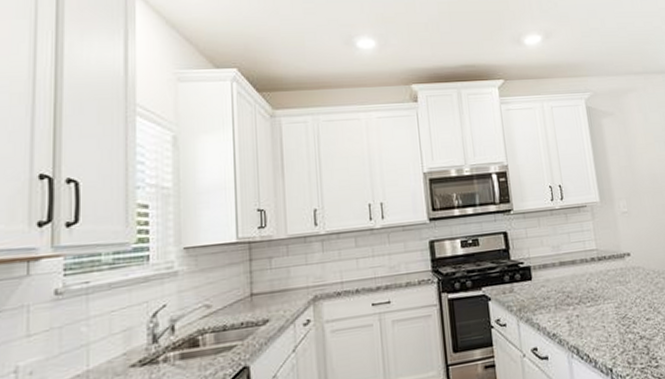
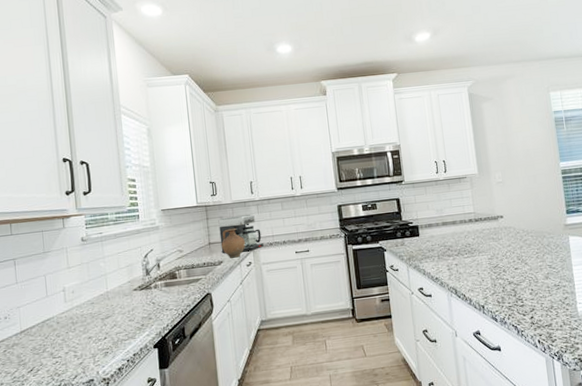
coffee maker: none [266,253,329,308] -> present [218,214,264,253]
ceramic jug: none [269,272,304,315] -> present [221,228,246,259]

